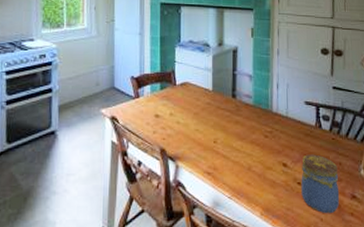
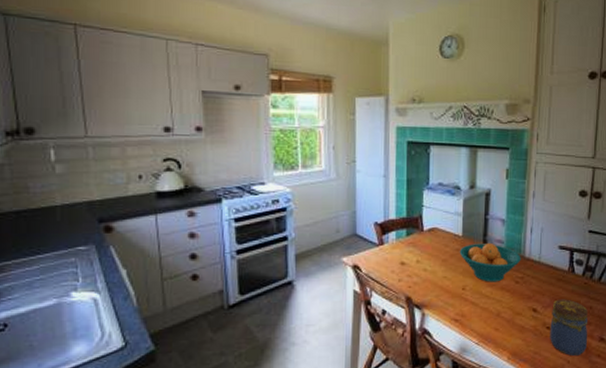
fruit bowl: none [210,98,269,136] -> present [459,244,521,282]

